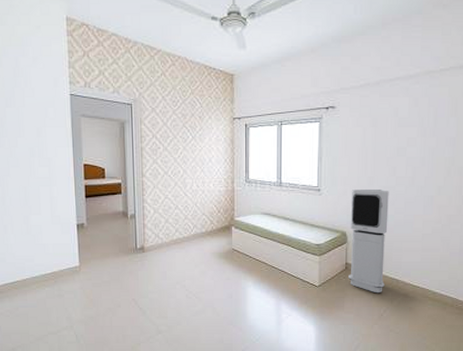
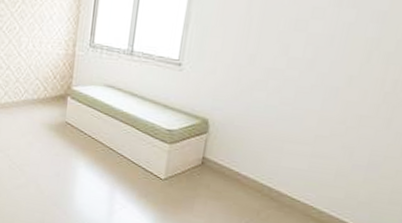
air purifier: present [348,190,389,294] -> none [204,68,276,200]

